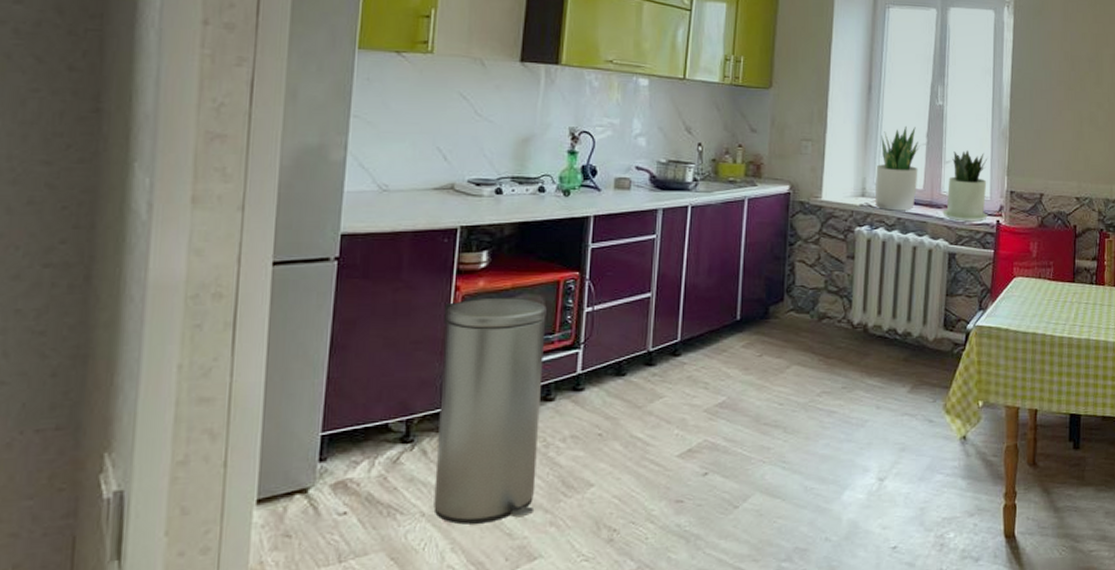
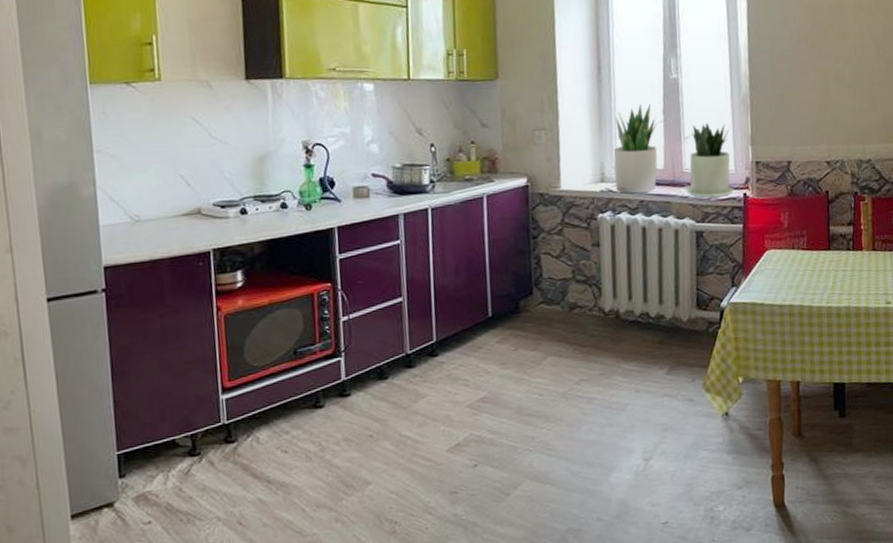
pedal bin: present [433,297,547,525] -> none [209,313,320,526]

